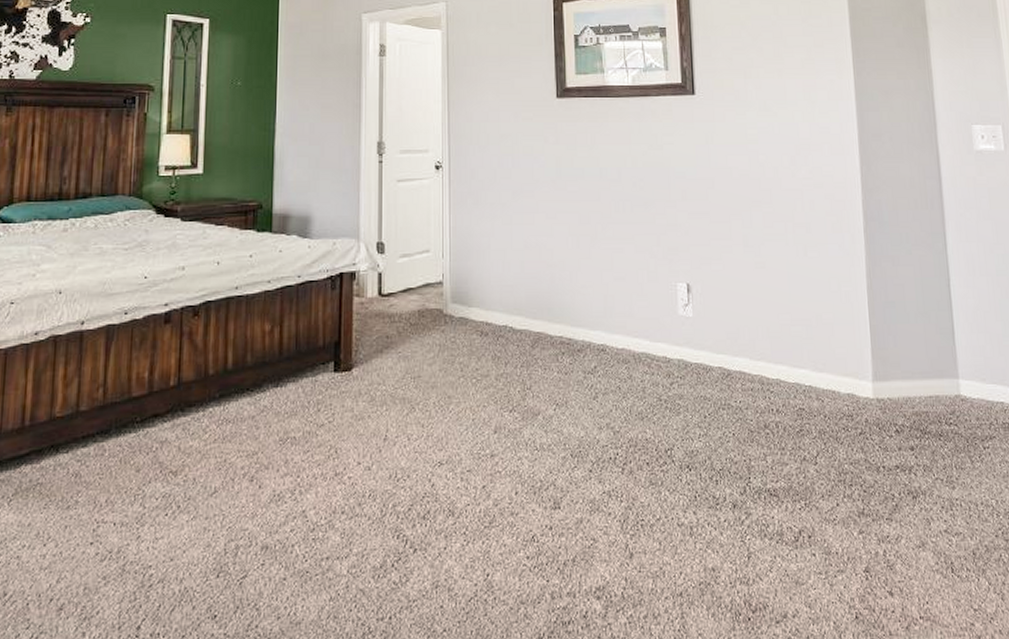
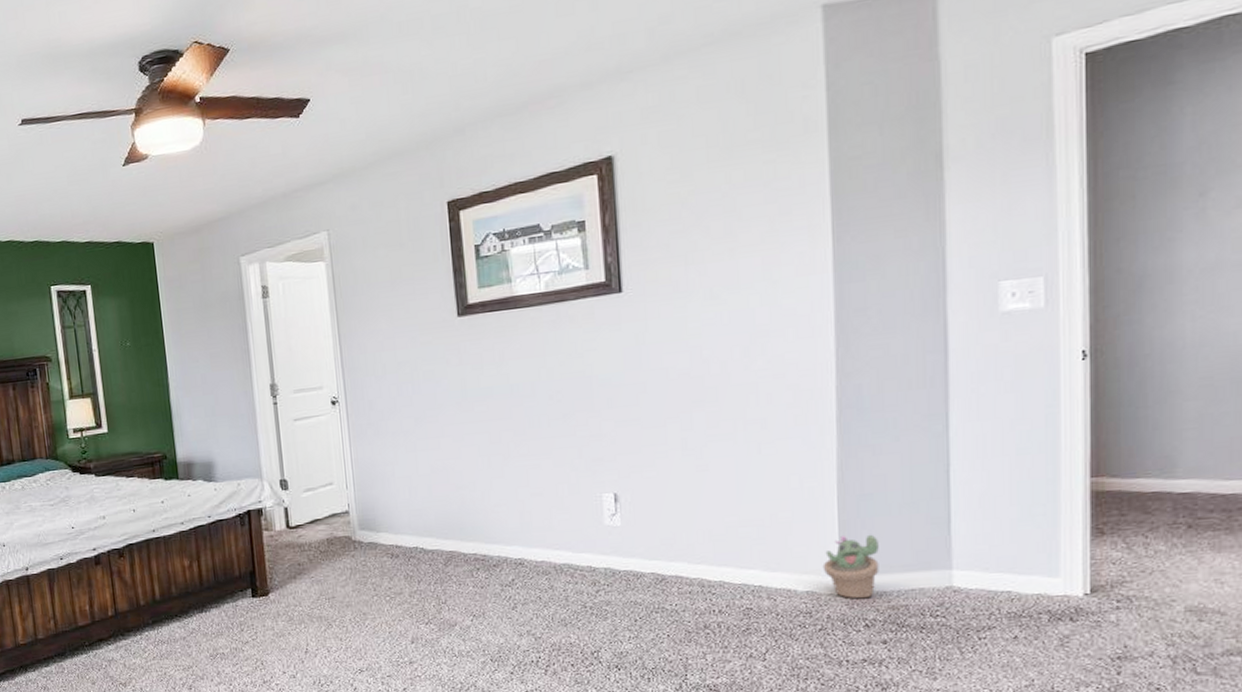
decorative plant: none [859,339,904,404] -> present [822,534,879,599]

